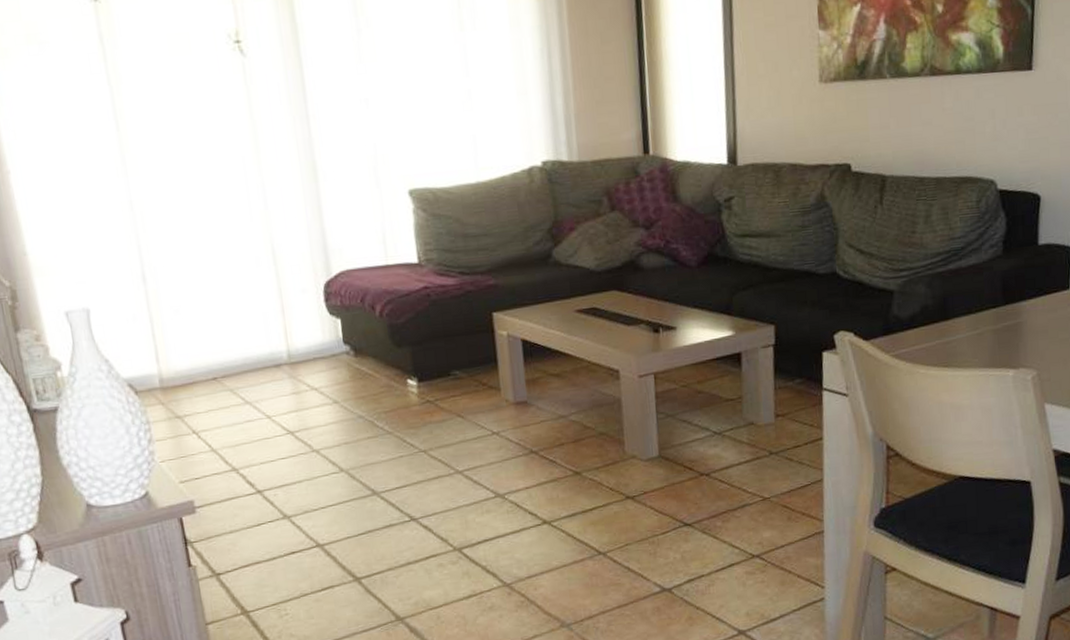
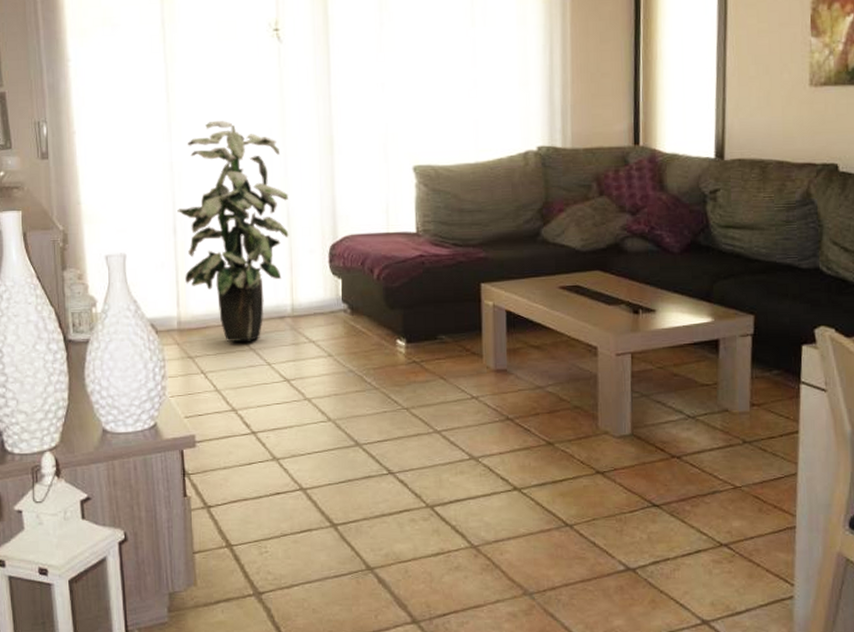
indoor plant: none [144,149,277,397] -> present [177,120,289,342]

